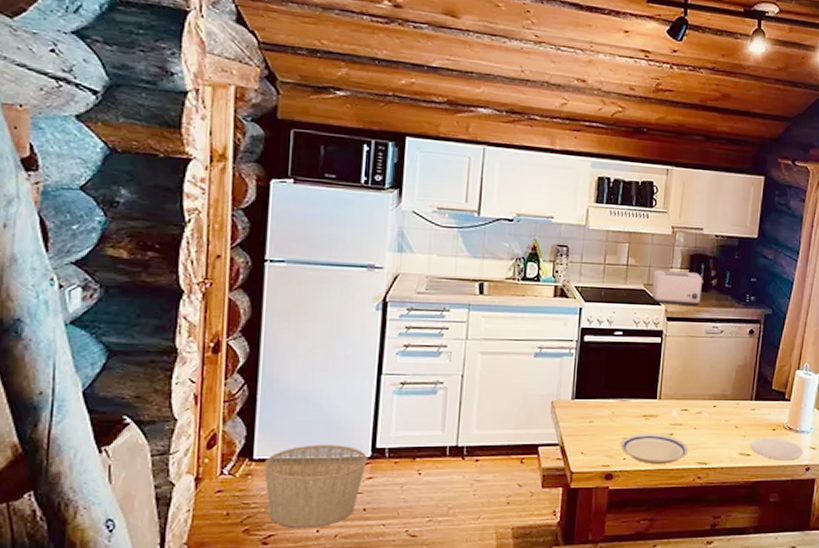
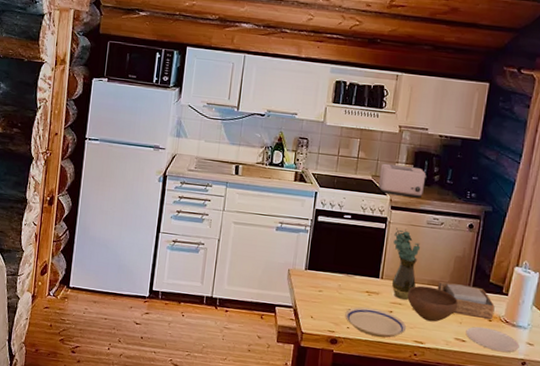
basket: present [263,445,367,528] -> none [75,281,146,346]
vase: none [670,341,701,419] -> present [391,228,421,300]
bowl: none [688,401,742,439] -> present [407,285,459,322]
napkin holder: none [719,394,778,428] -> present [437,281,495,319]

